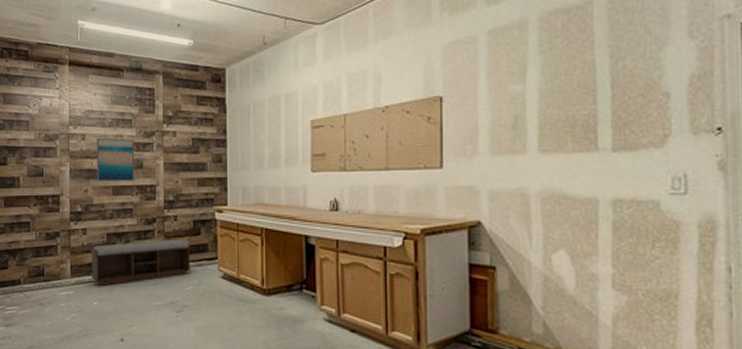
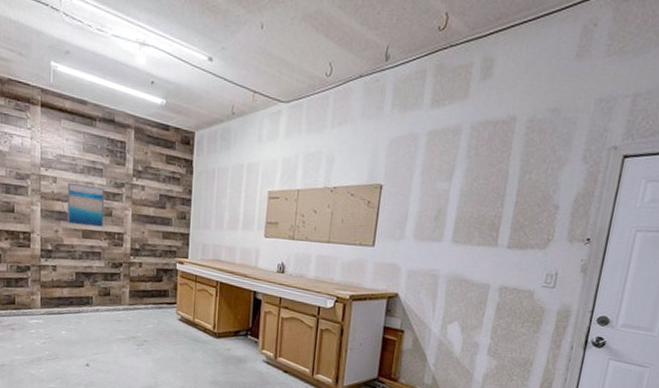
bench: present [90,239,191,286] -> none [60,281,153,318]

